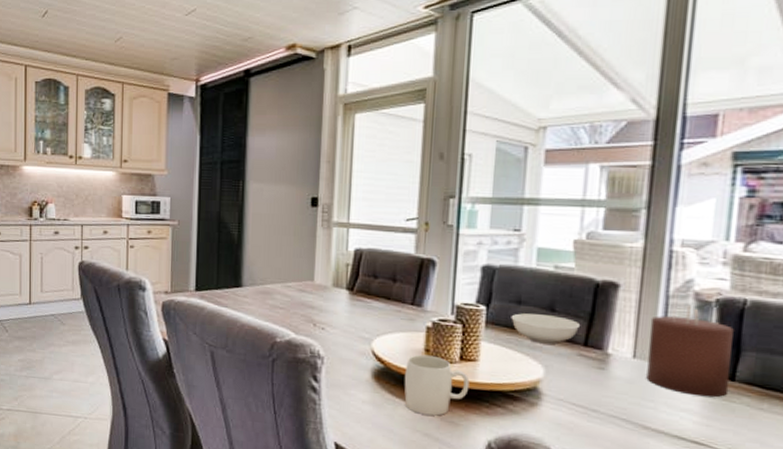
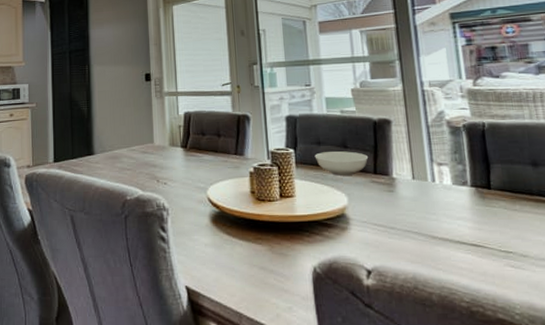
mug: present [404,354,470,416] -> none [237,196,291,250]
candle: present [646,304,734,397] -> none [419,131,489,205]

